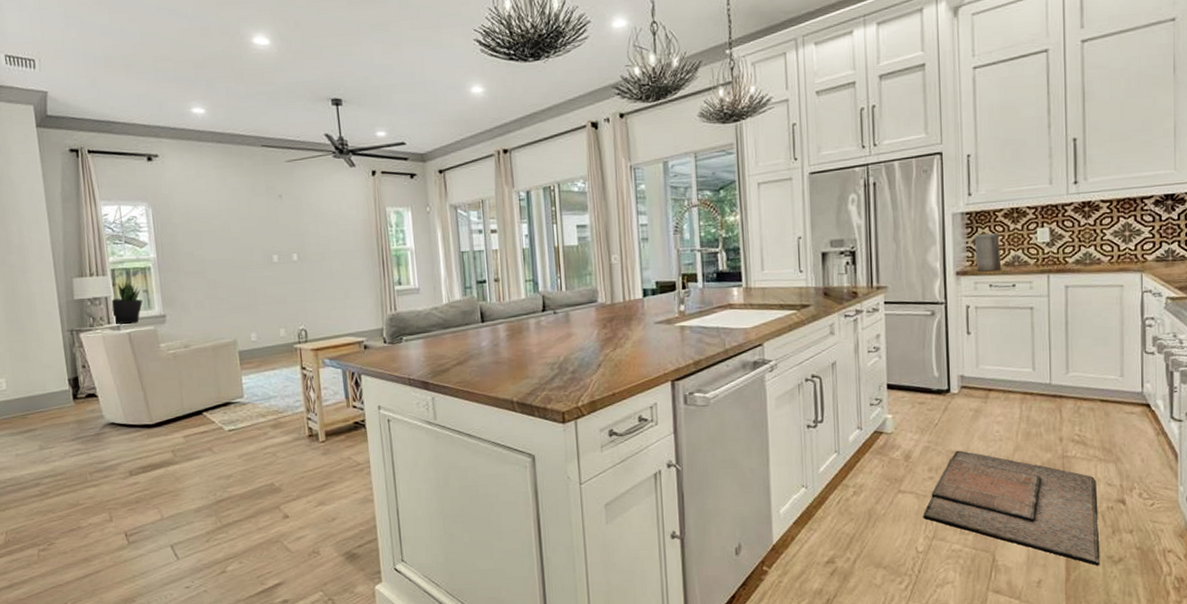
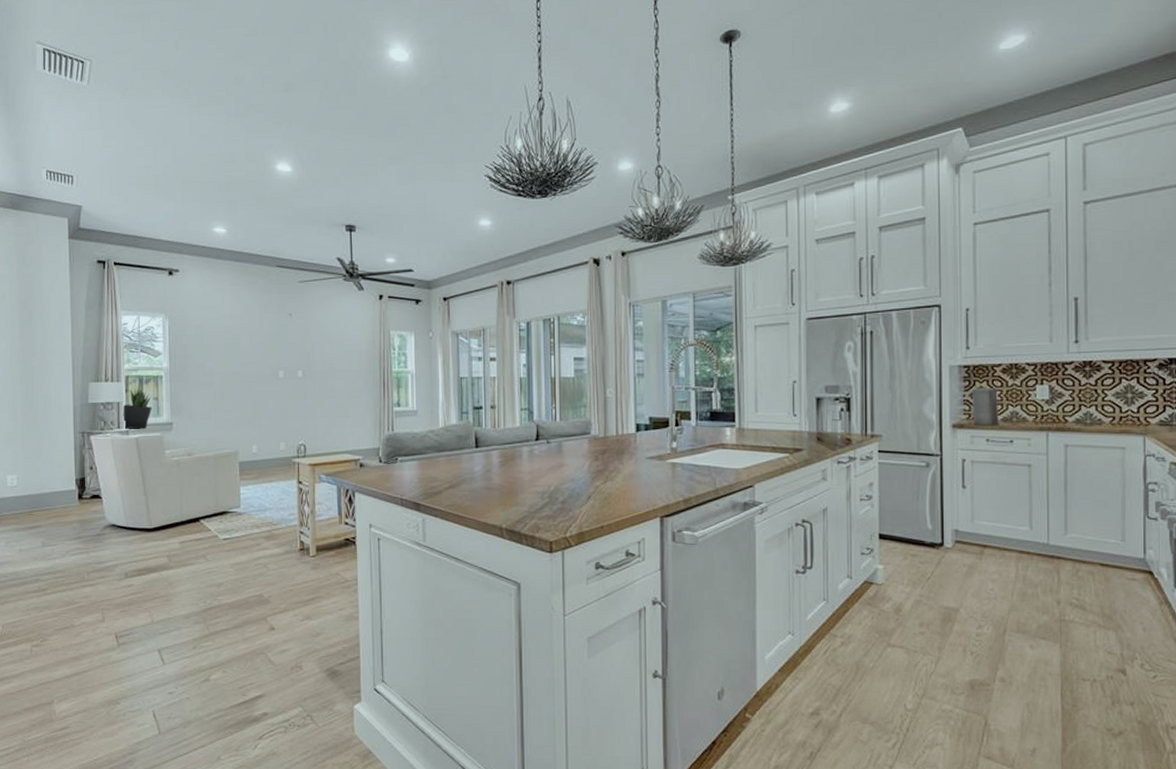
doormat: present [923,450,1100,565] -> none [913,606,1099,737]

